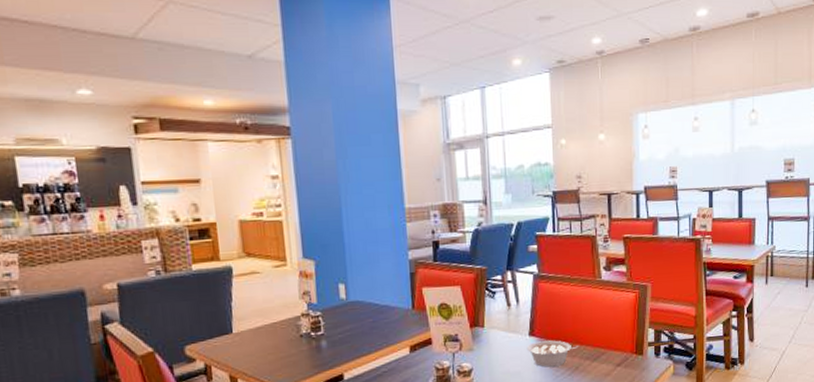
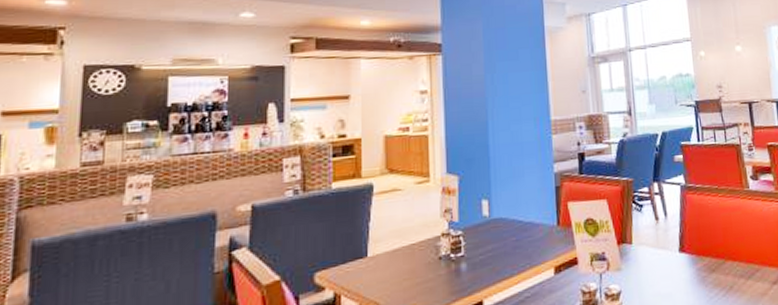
legume: present [526,340,579,367] -> none [677,256,732,288]

